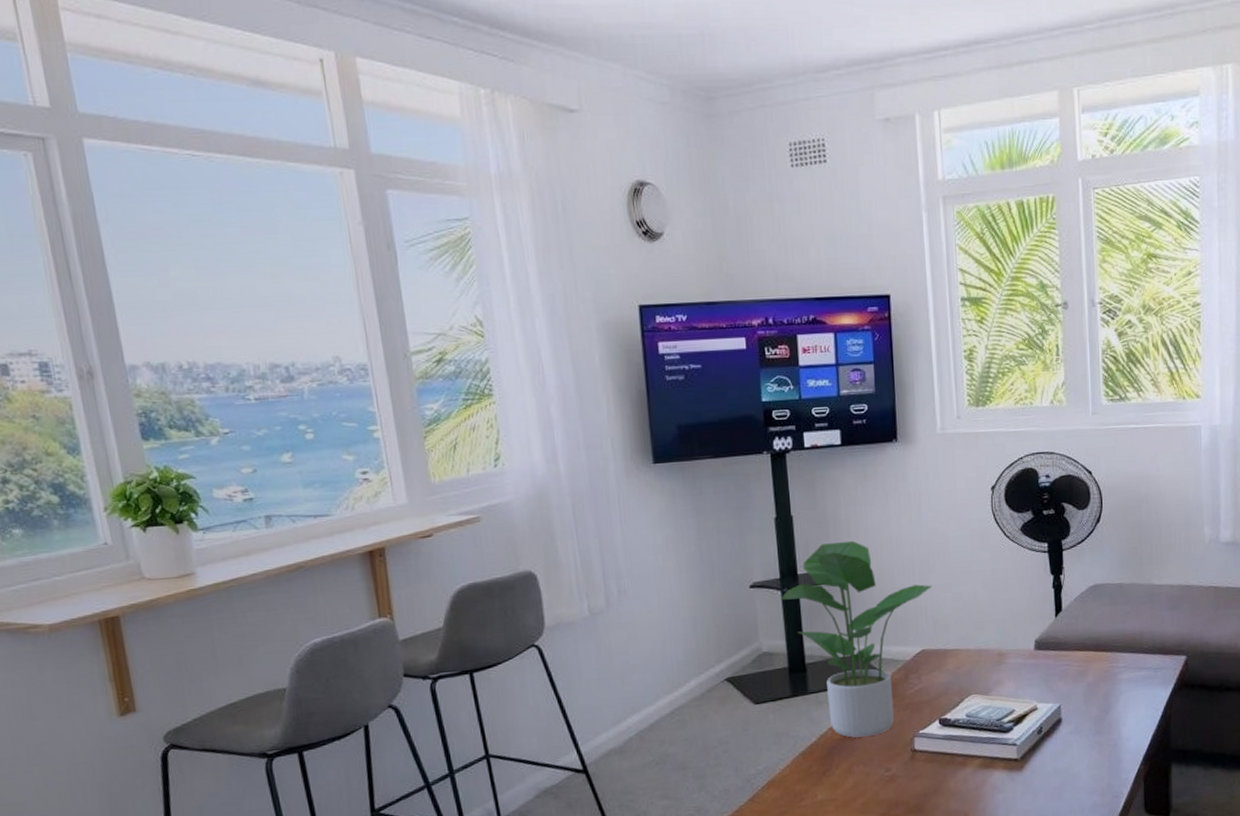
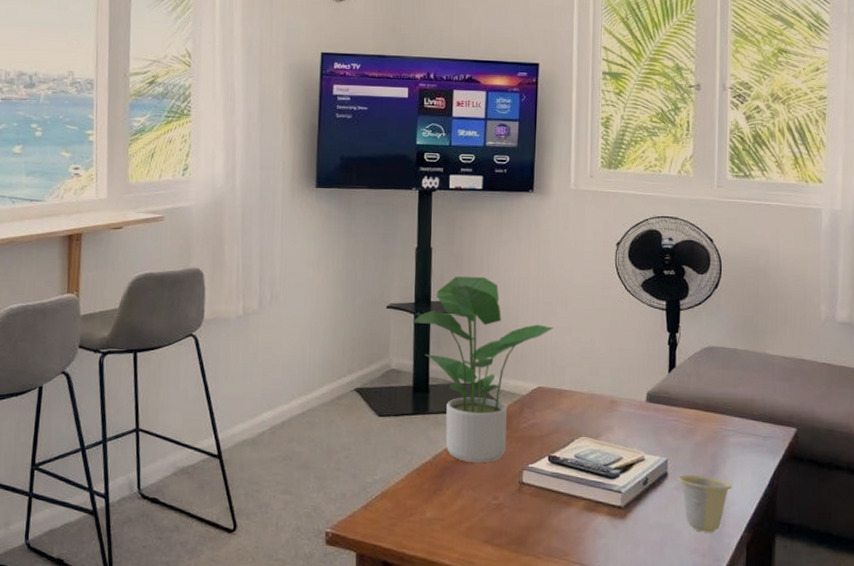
cup: none [1072,716,1126,772] -> present [678,474,732,533]

